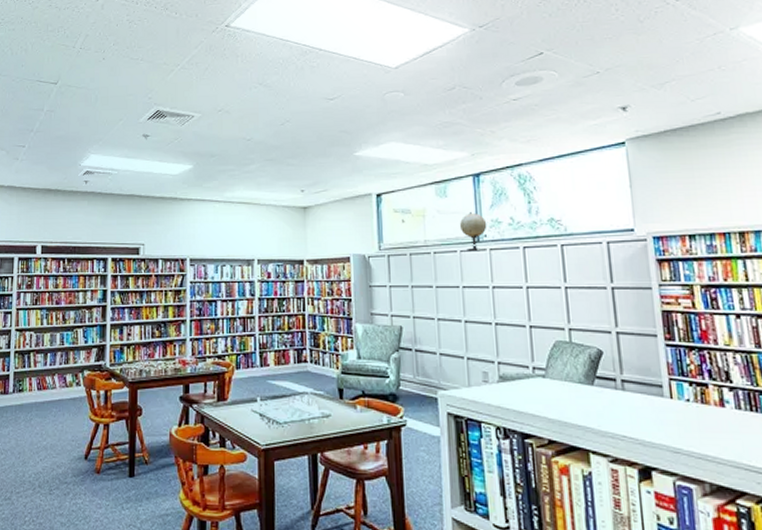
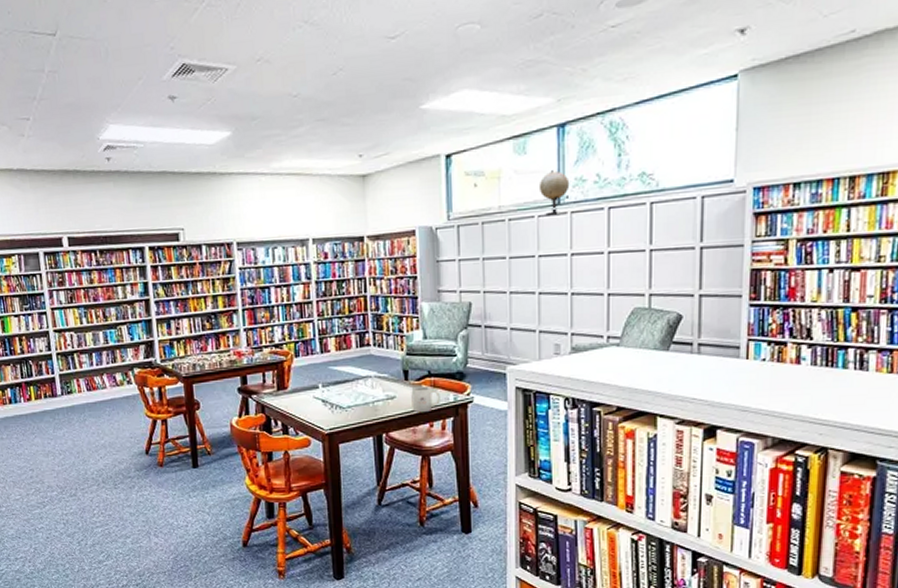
mug: none [346,405,374,434] -> present [411,385,440,413]

